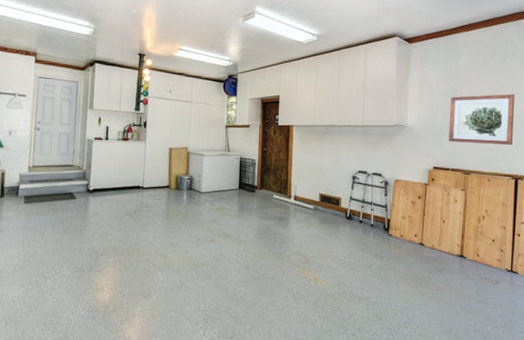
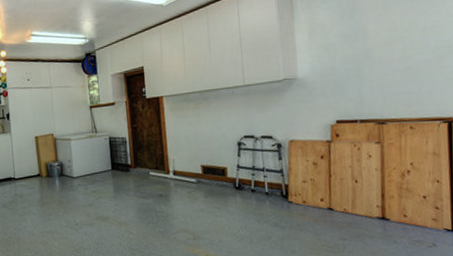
wall art: present [449,94,515,145] -> none [350,20,441,89]

